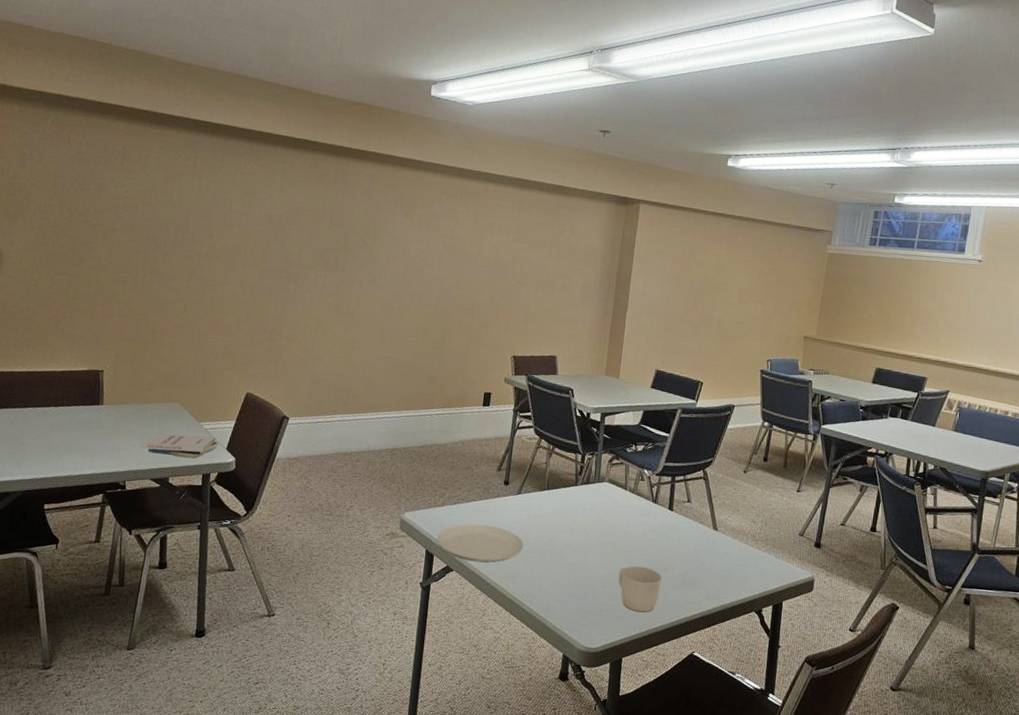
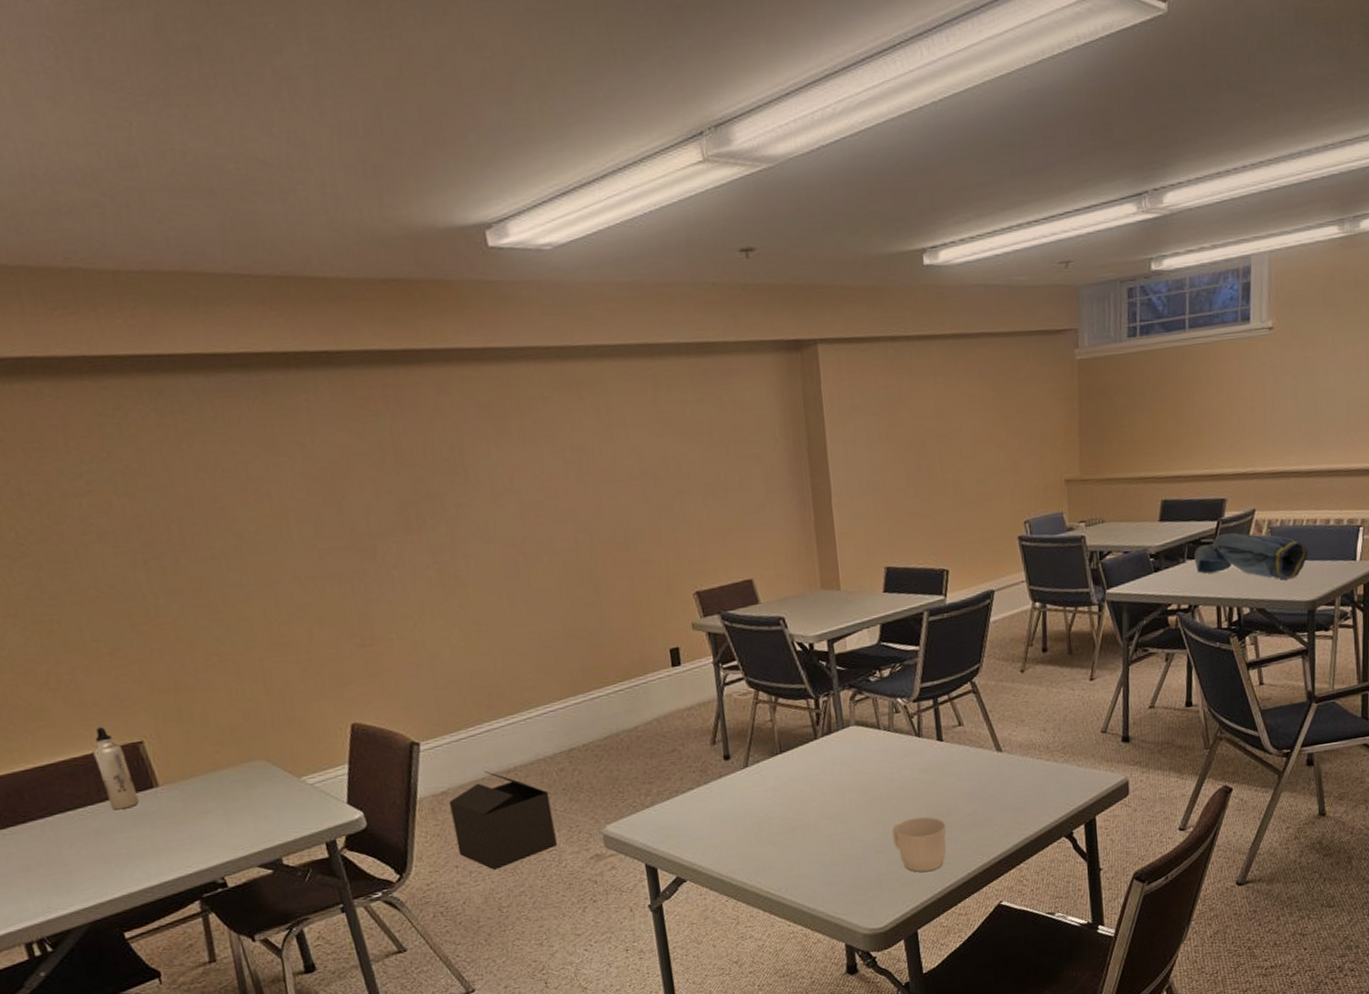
water bottle: none [66,354,89,415] -> present [92,727,140,810]
books: present [142,433,218,458] -> none [231,792,334,833]
cardboard box: none [293,450,370,526] -> present [448,771,557,870]
plate: present [437,524,524,563] -> none [655,814,768,864]
fleece: none [895,403,988,451] -> present [1194,532,1308,580]

